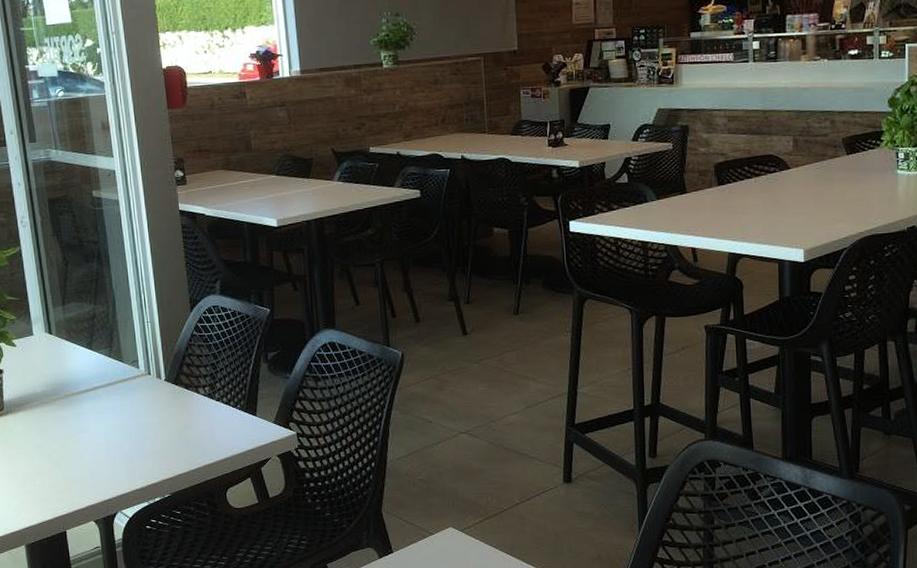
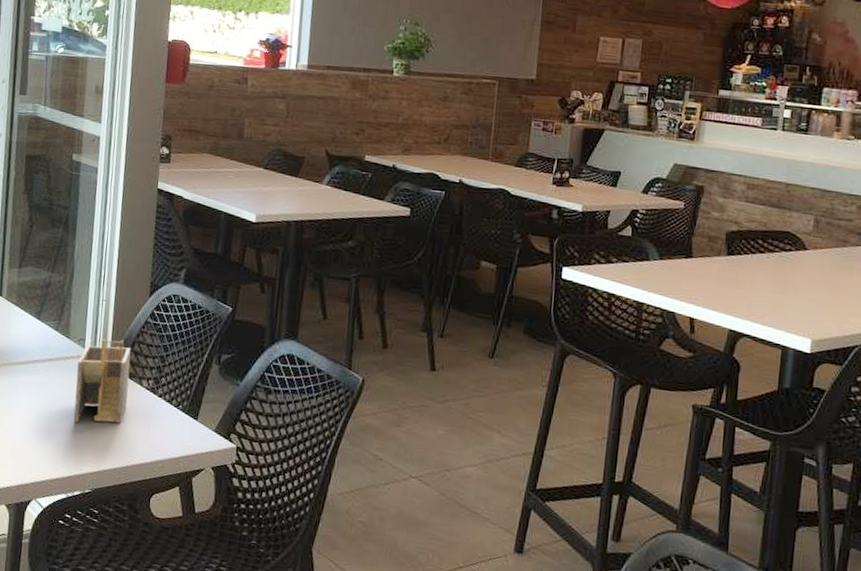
napkin holder: none [135,355,189,438] -> present [73,339,131,423]

